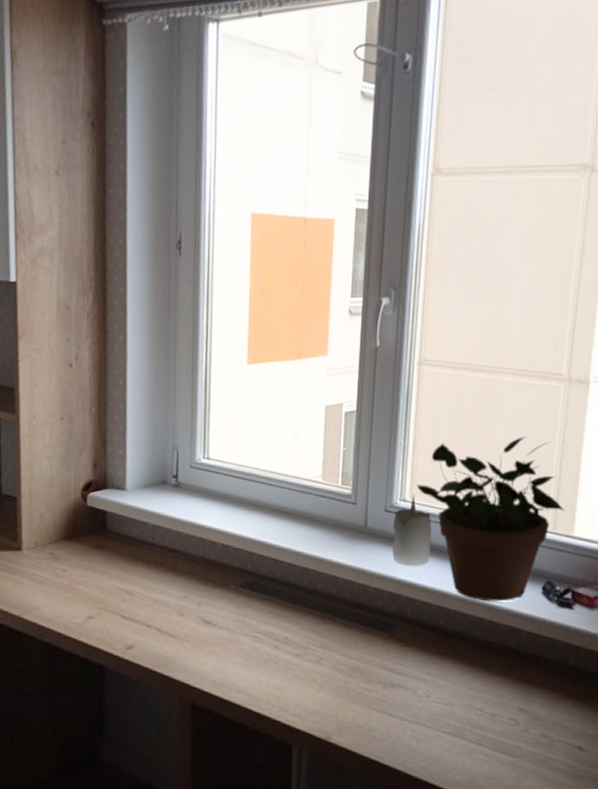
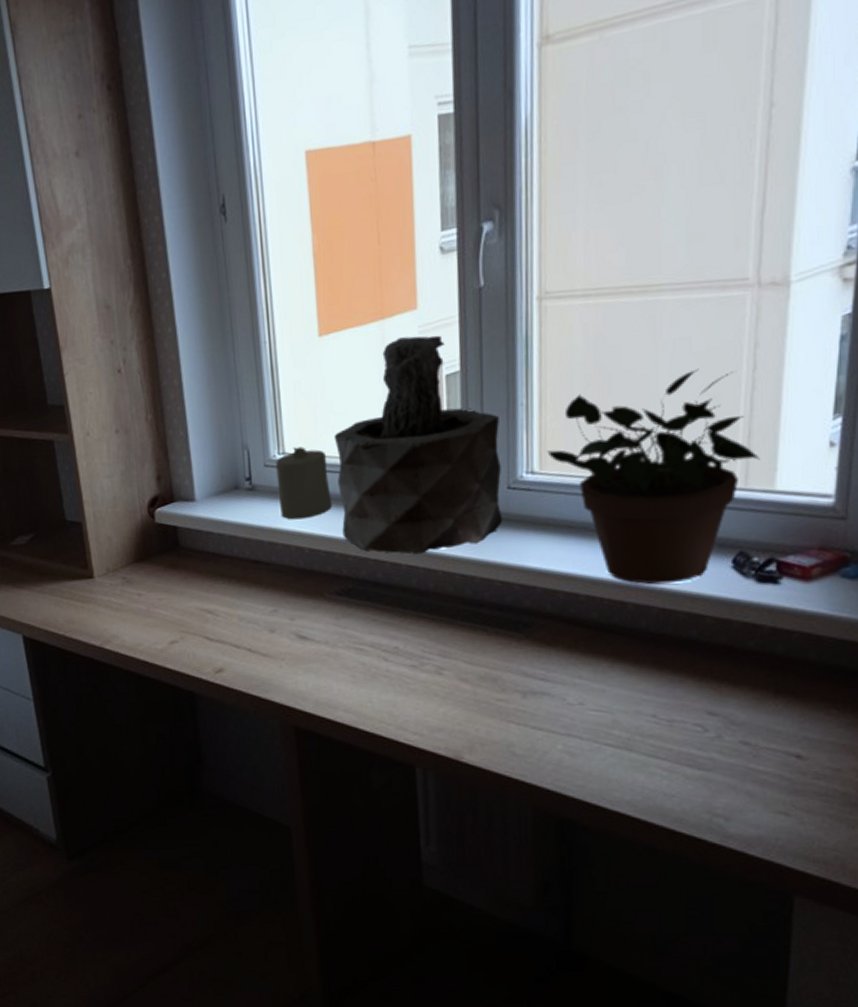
candle: none [199,454,244,517] -> present [276,446,332,520]
succulent plant: none [250,376,383,558] -> present [333,335,503,554]
candle: present [392,494,432,567] -> none [519,463,573,553]

